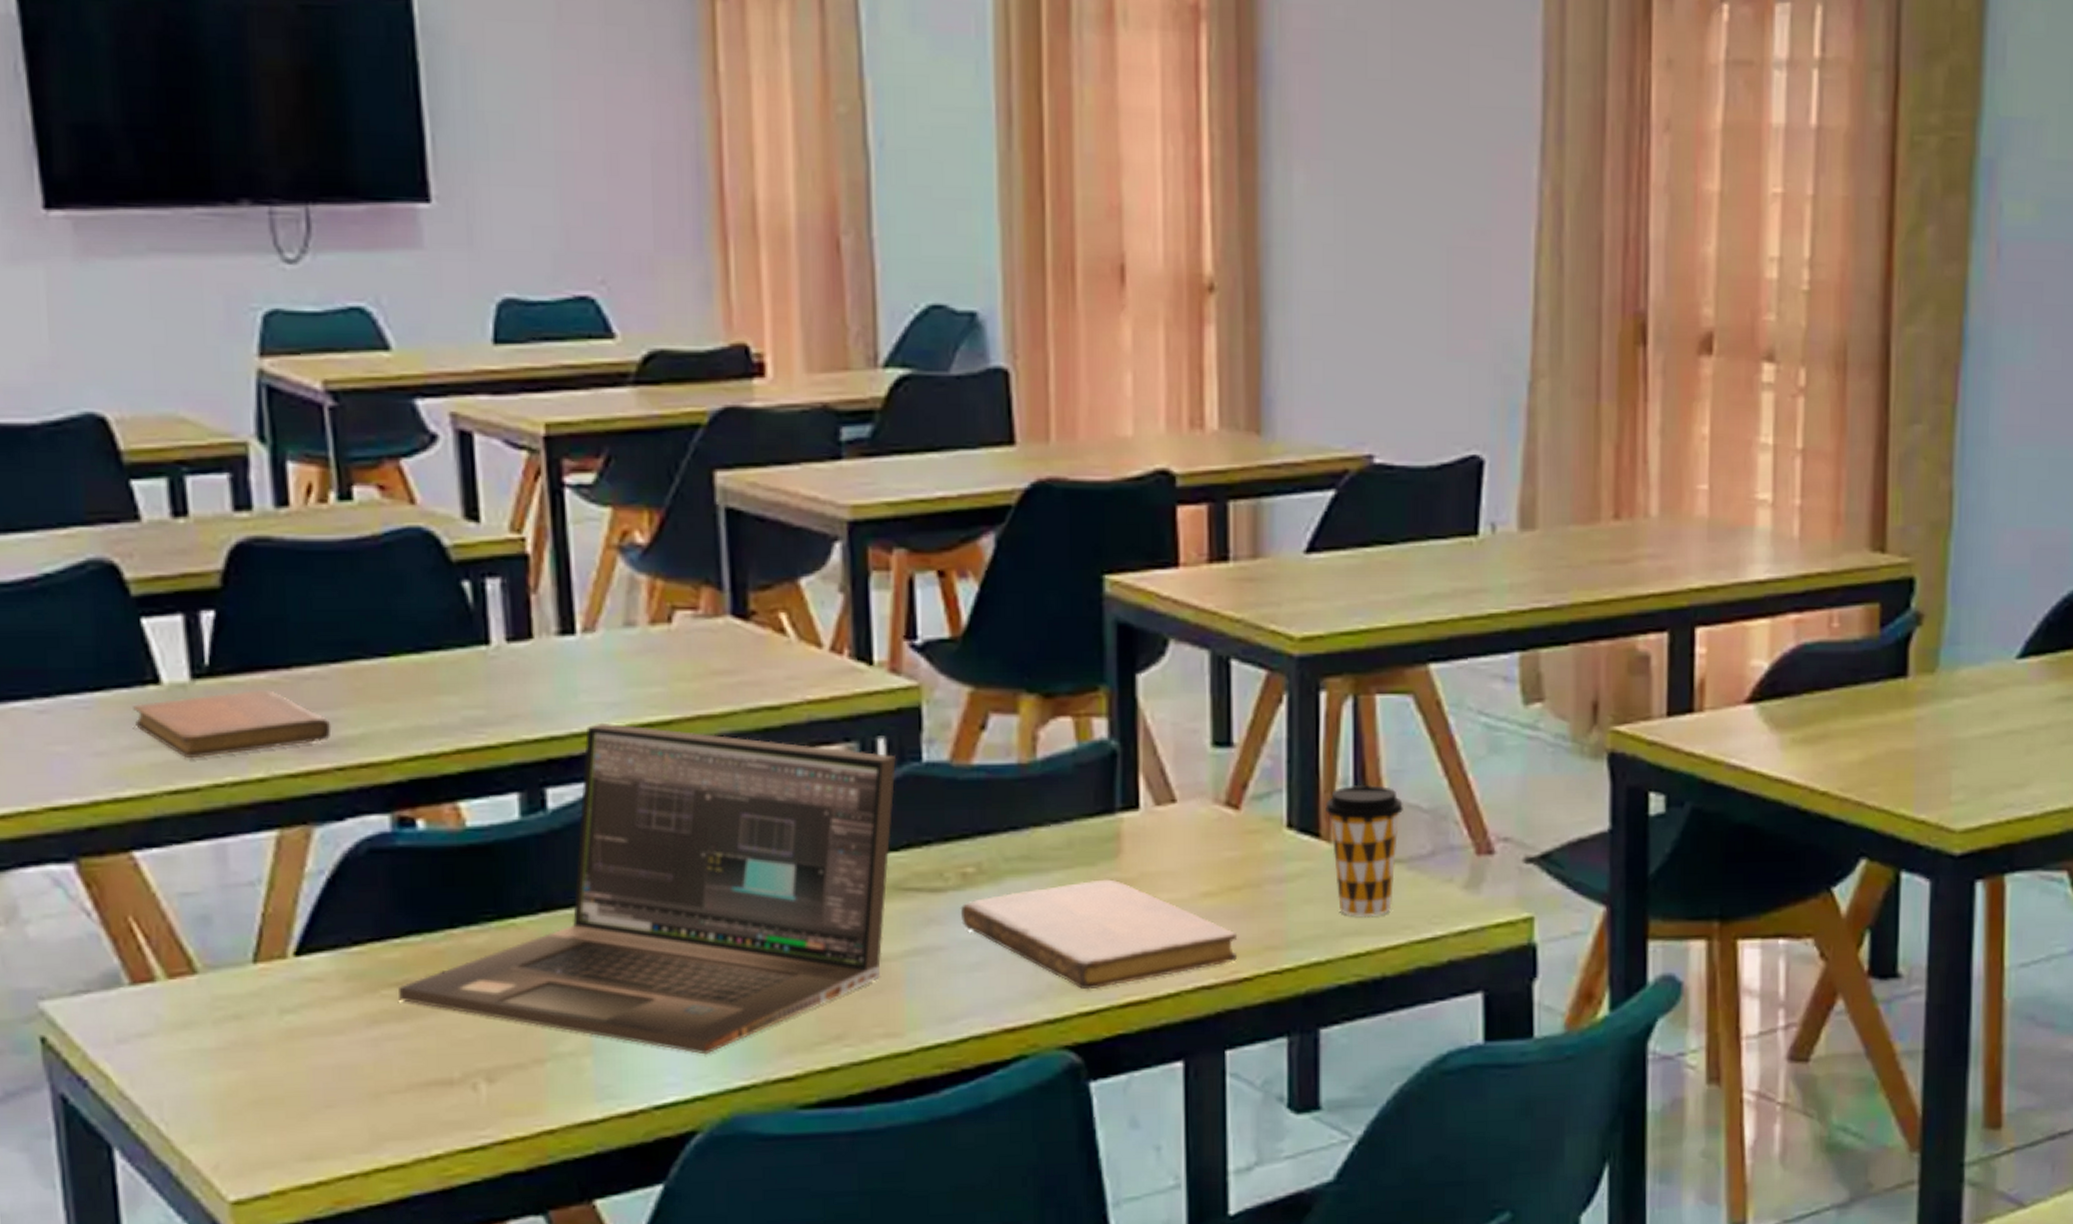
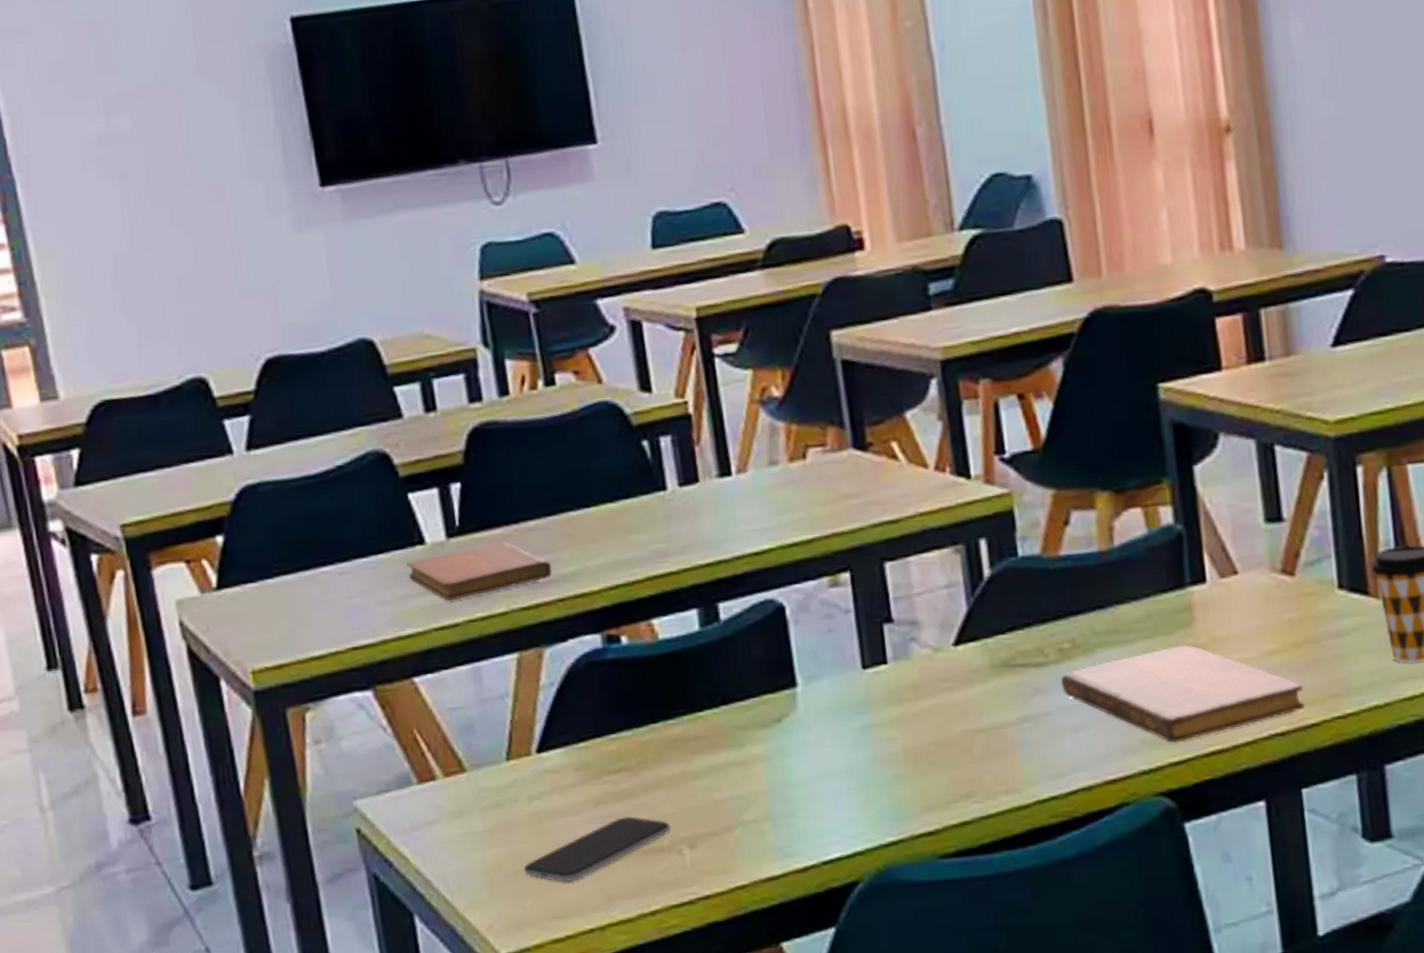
smartphone: none [266,1040,464,1116] -> present [523,816,671,883]
laptop: present [399,722,897,1055] -> none [617,545,999,816]

